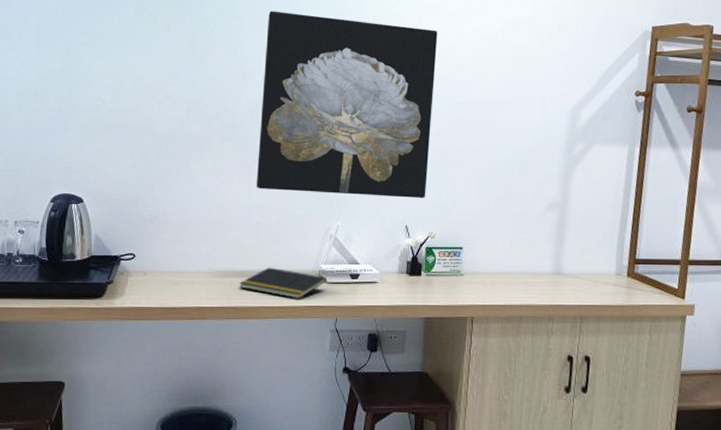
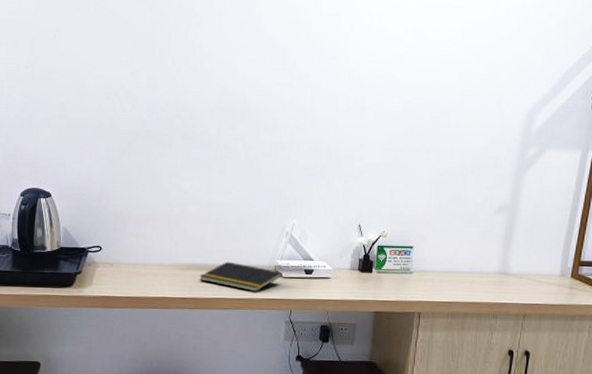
wall art: present [256,11,438,199] -> none [215,8,397,199]

